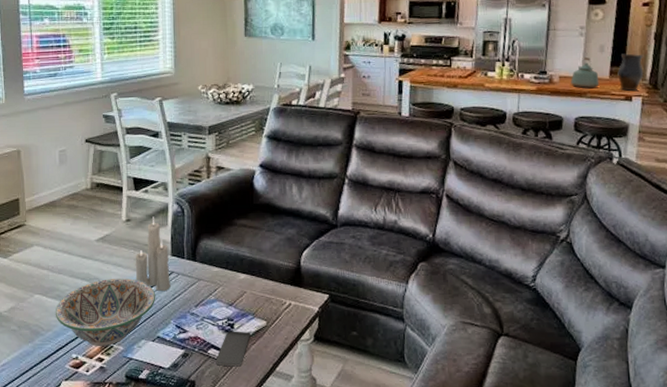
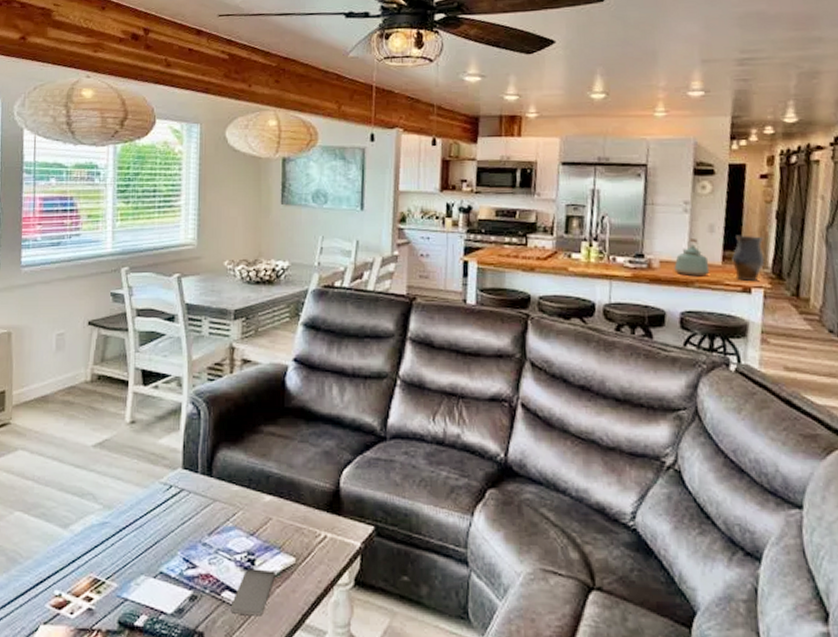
decorative bowl: present [55,278,156,346] -> none [37,494,161,581]
candle: present [135,216,171,291] -> none [137,418,180,513]

